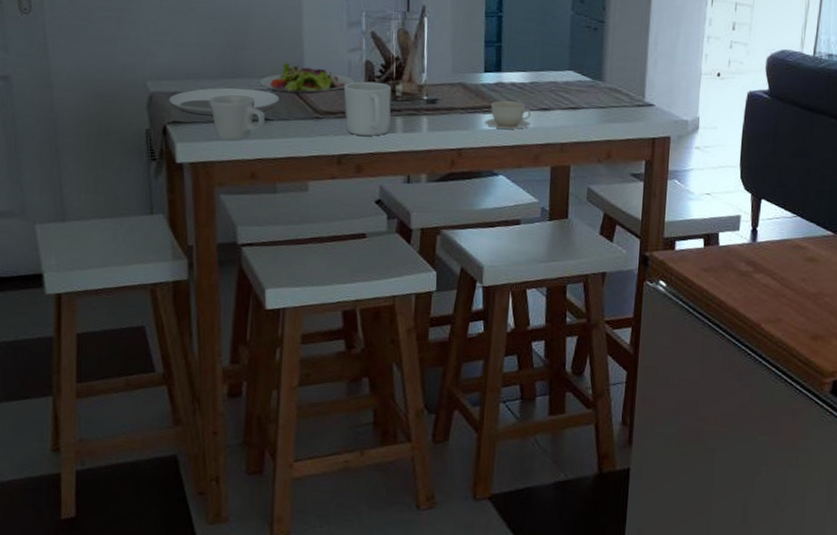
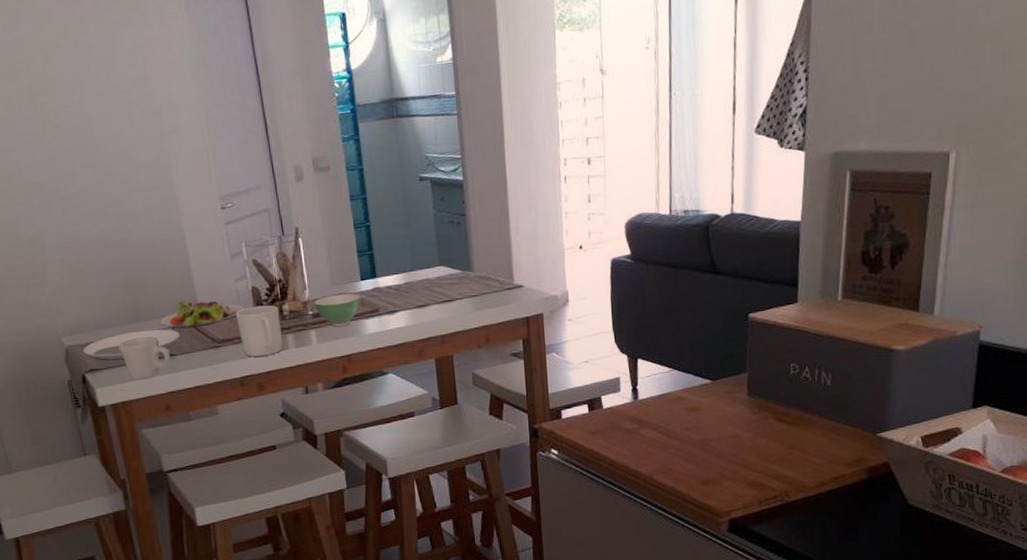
bowl: none [430,82,483,118] -> present [314,293,362,327]
teacup: present [485,101,531,129] -> none [368,303,410,331]

